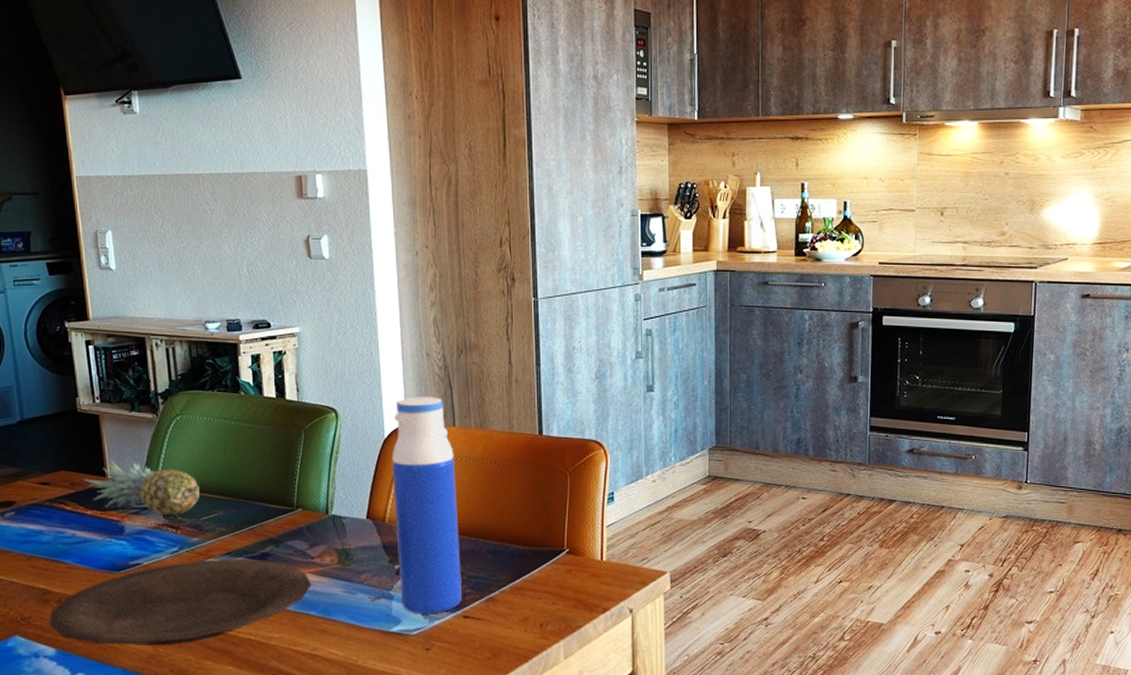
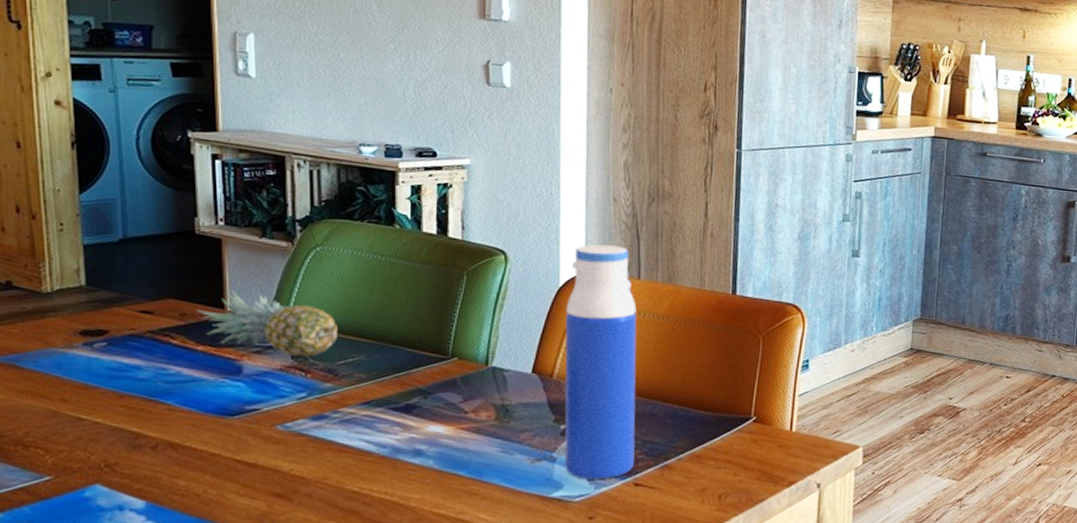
plate: present [49,560,312,645] -> none [139,409,462,502]

